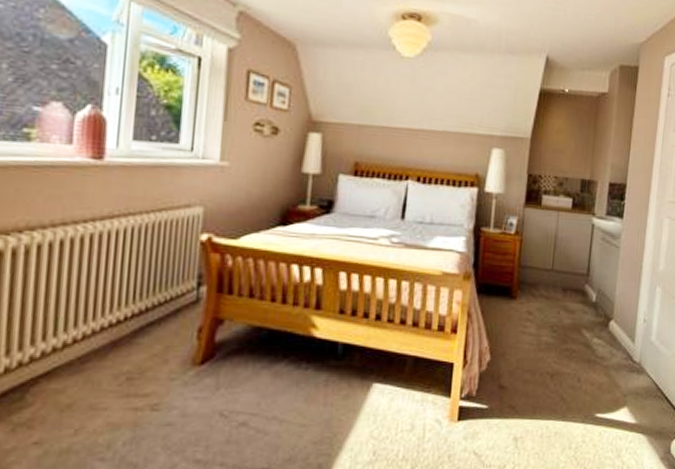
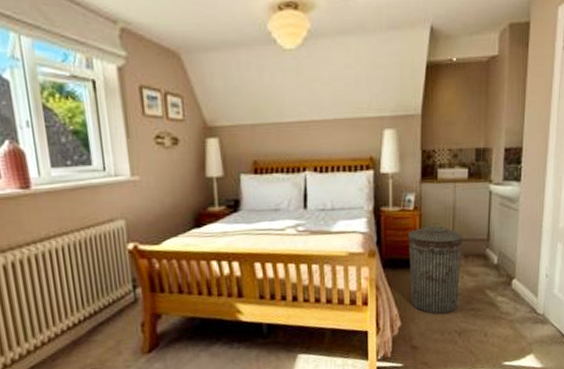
trash can: none [503,251,563,352] -> present [408,223,463,315]

